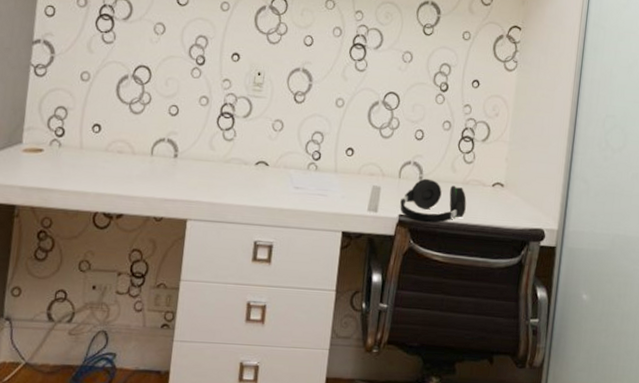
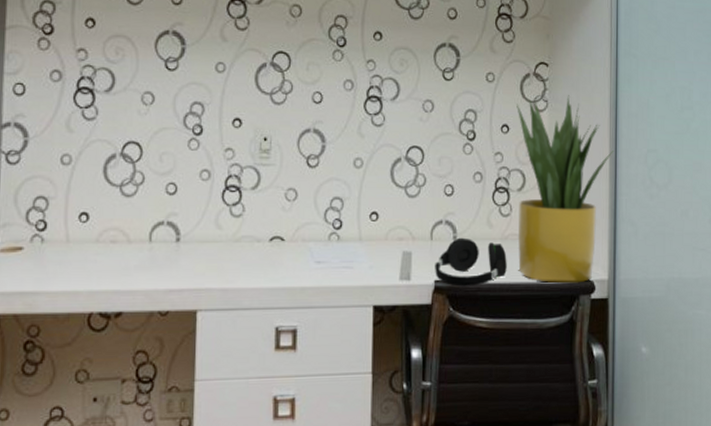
planter: none [476,58,575,231] -> present [517,95,614,284]

